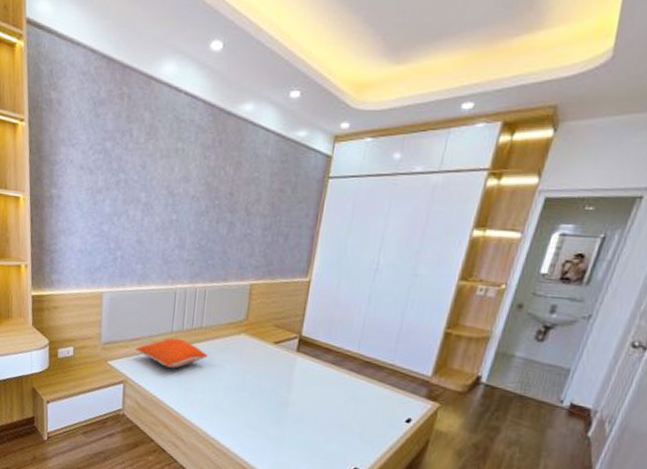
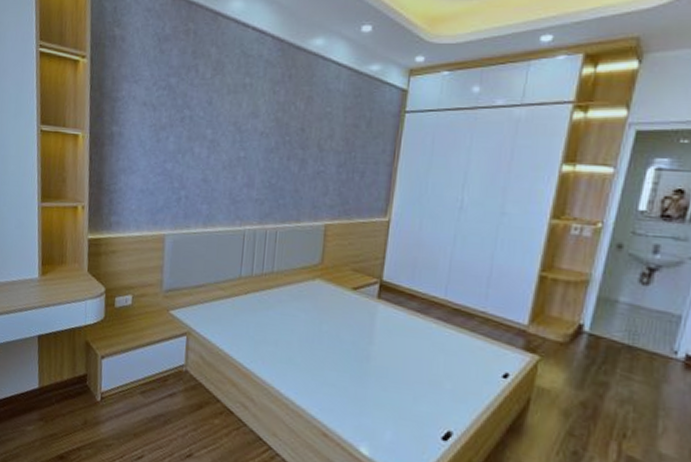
pillow: present [135,338,208,368] -> none [200,284,280,318]

